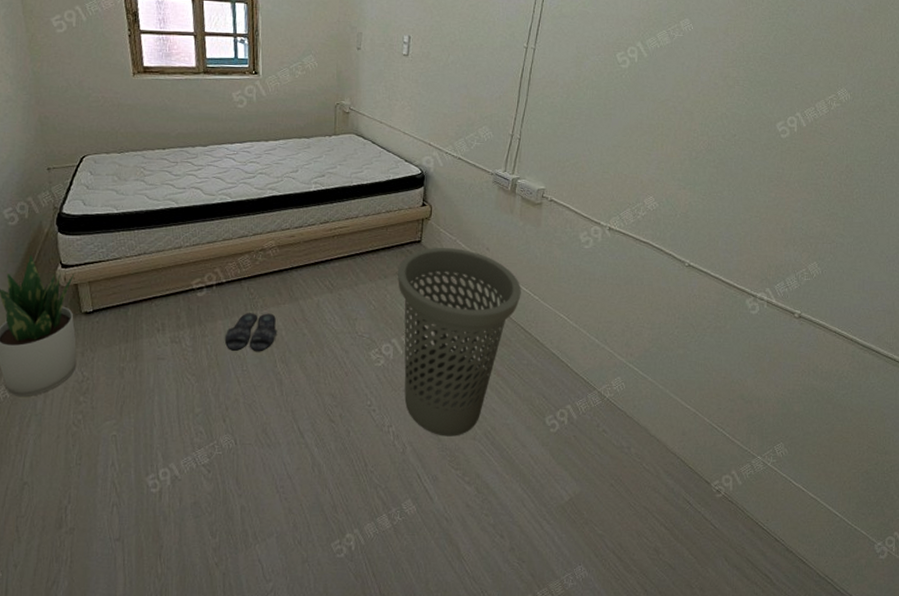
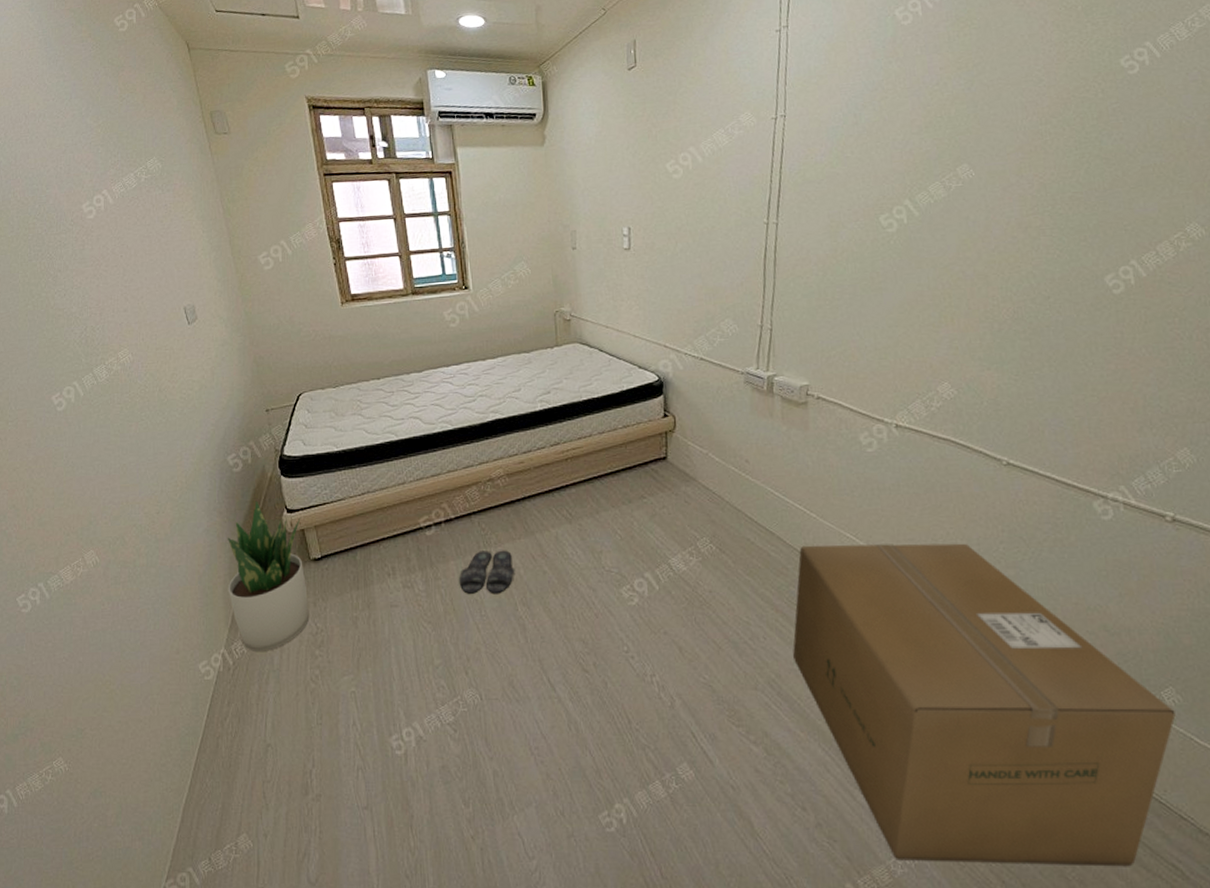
laundry basket: present [398,248,521,436] -> none [643,463,794,687]
box: none [507,322,782,577] -> present [793,543,1176,867]

